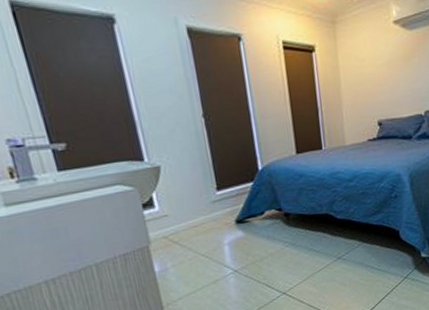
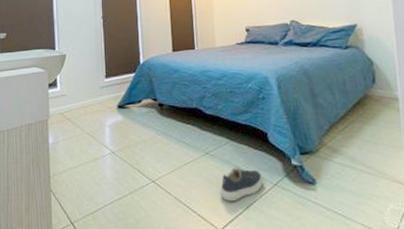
shoe: none [353,266,395,300] -> present [219,167,264,202]

